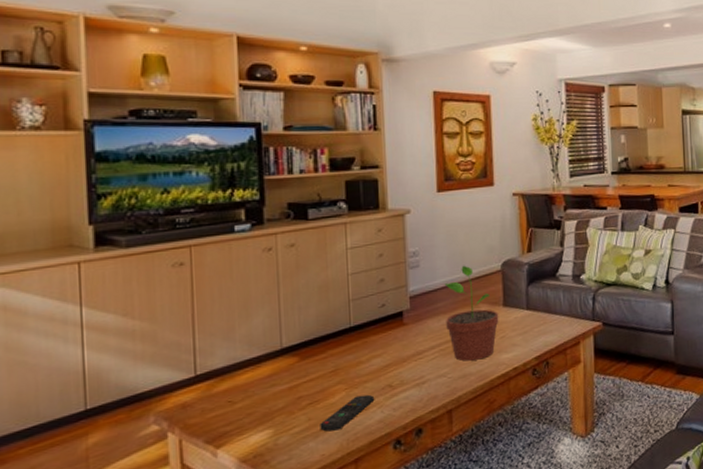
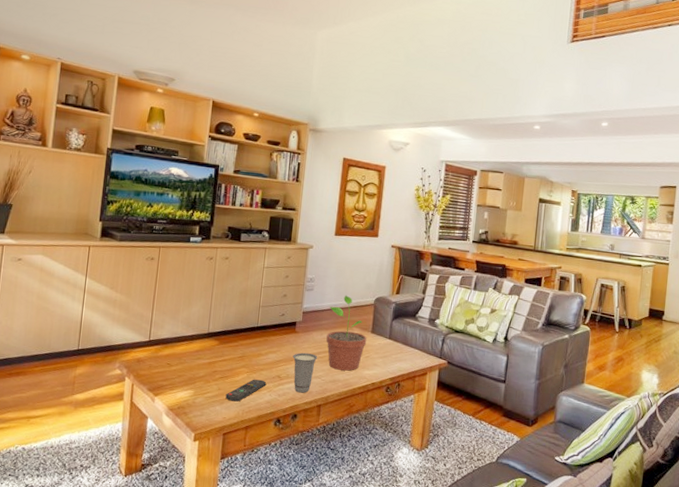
cup: none [405,347,439,401] -> present [292,352,318,393]

